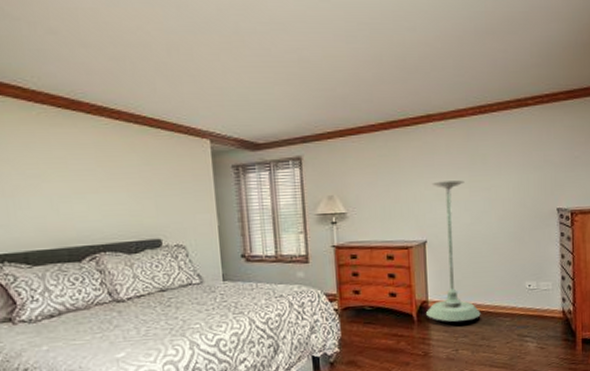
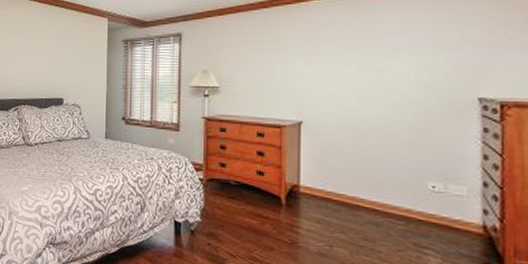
plant stand: present [426,180,481,322] -> none [297,60,364,215]

